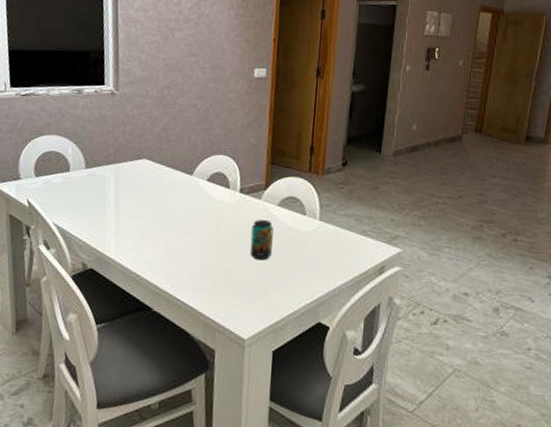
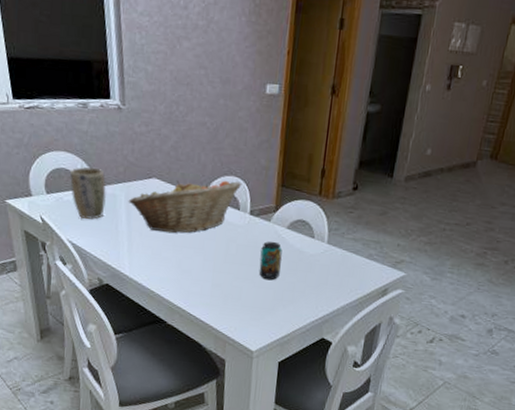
plant pot: none [59,150,96,202] -> present [69,167,106,220]
fruit basket: none [117,159,231,214] -> present [128,180,241,233]

